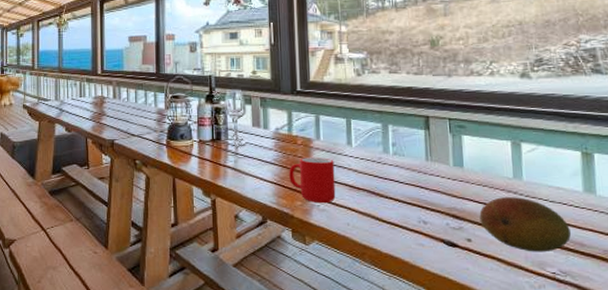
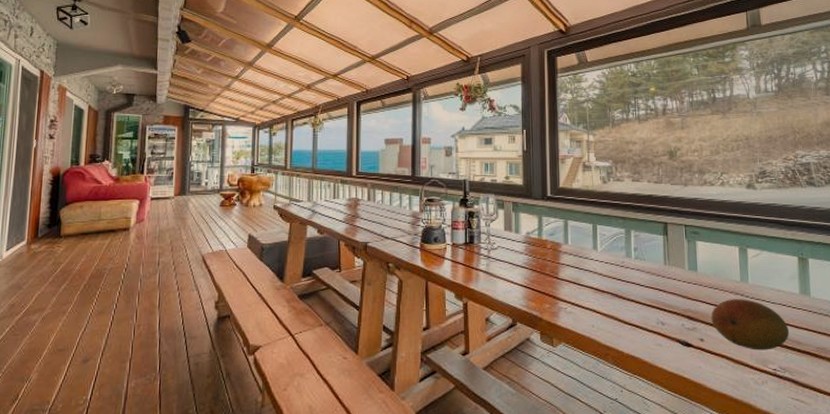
cup: present [289,157,336,204] -> none [538,261,582,306]

